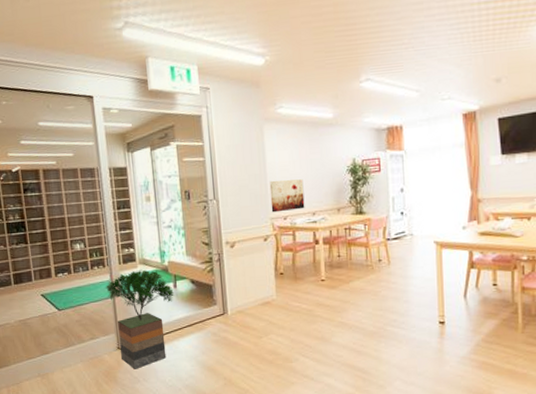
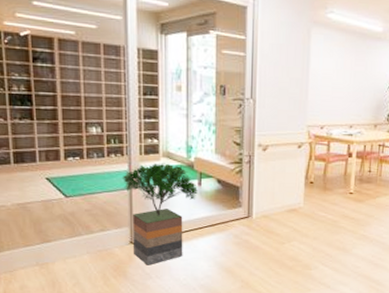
wall art: present [269,179,305,213] -> none [309,87,345,121]

